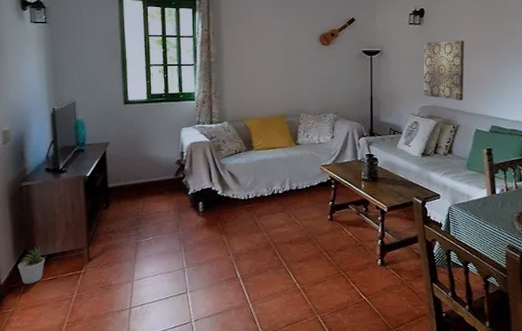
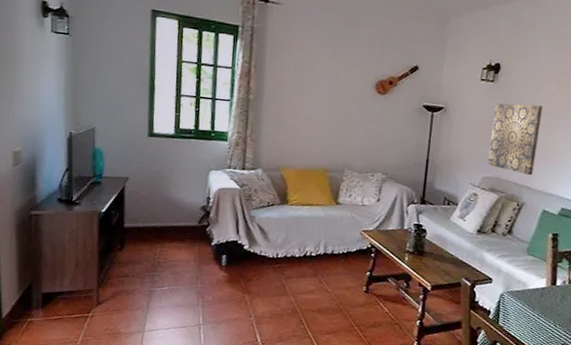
potted plant: present [18,246,47,284] -> none [21,281,53,321]

